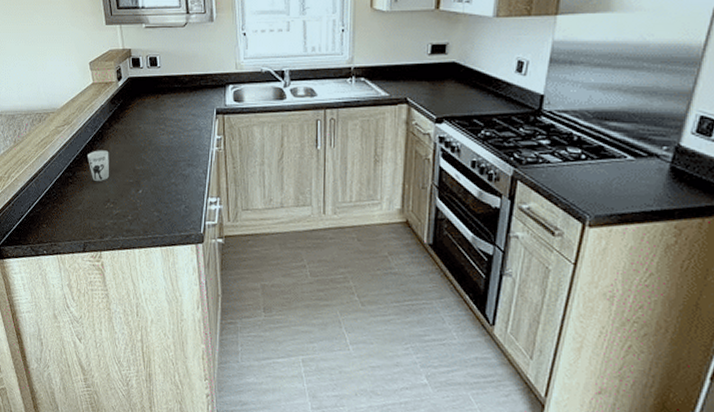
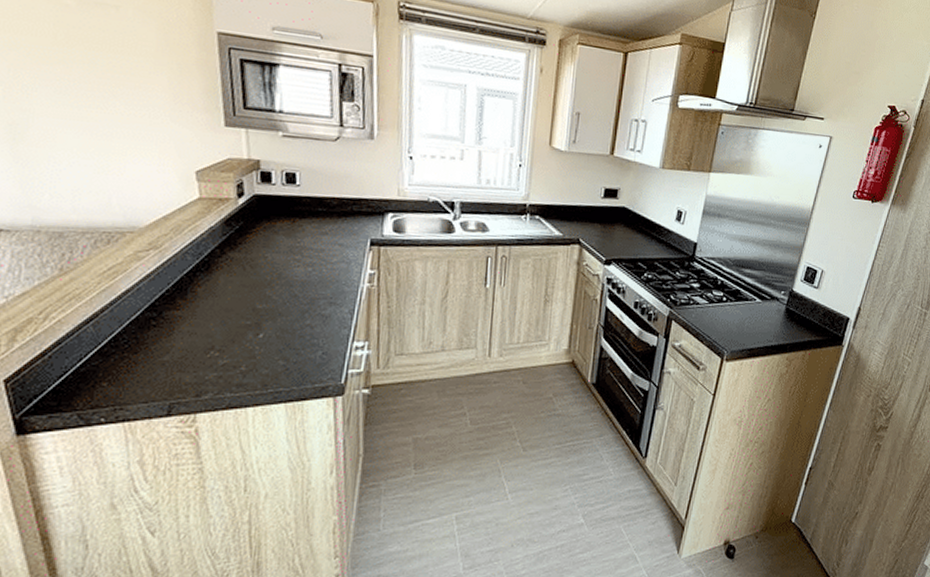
cup: present [88,150,109,181] -> none [183,283,218,323]

